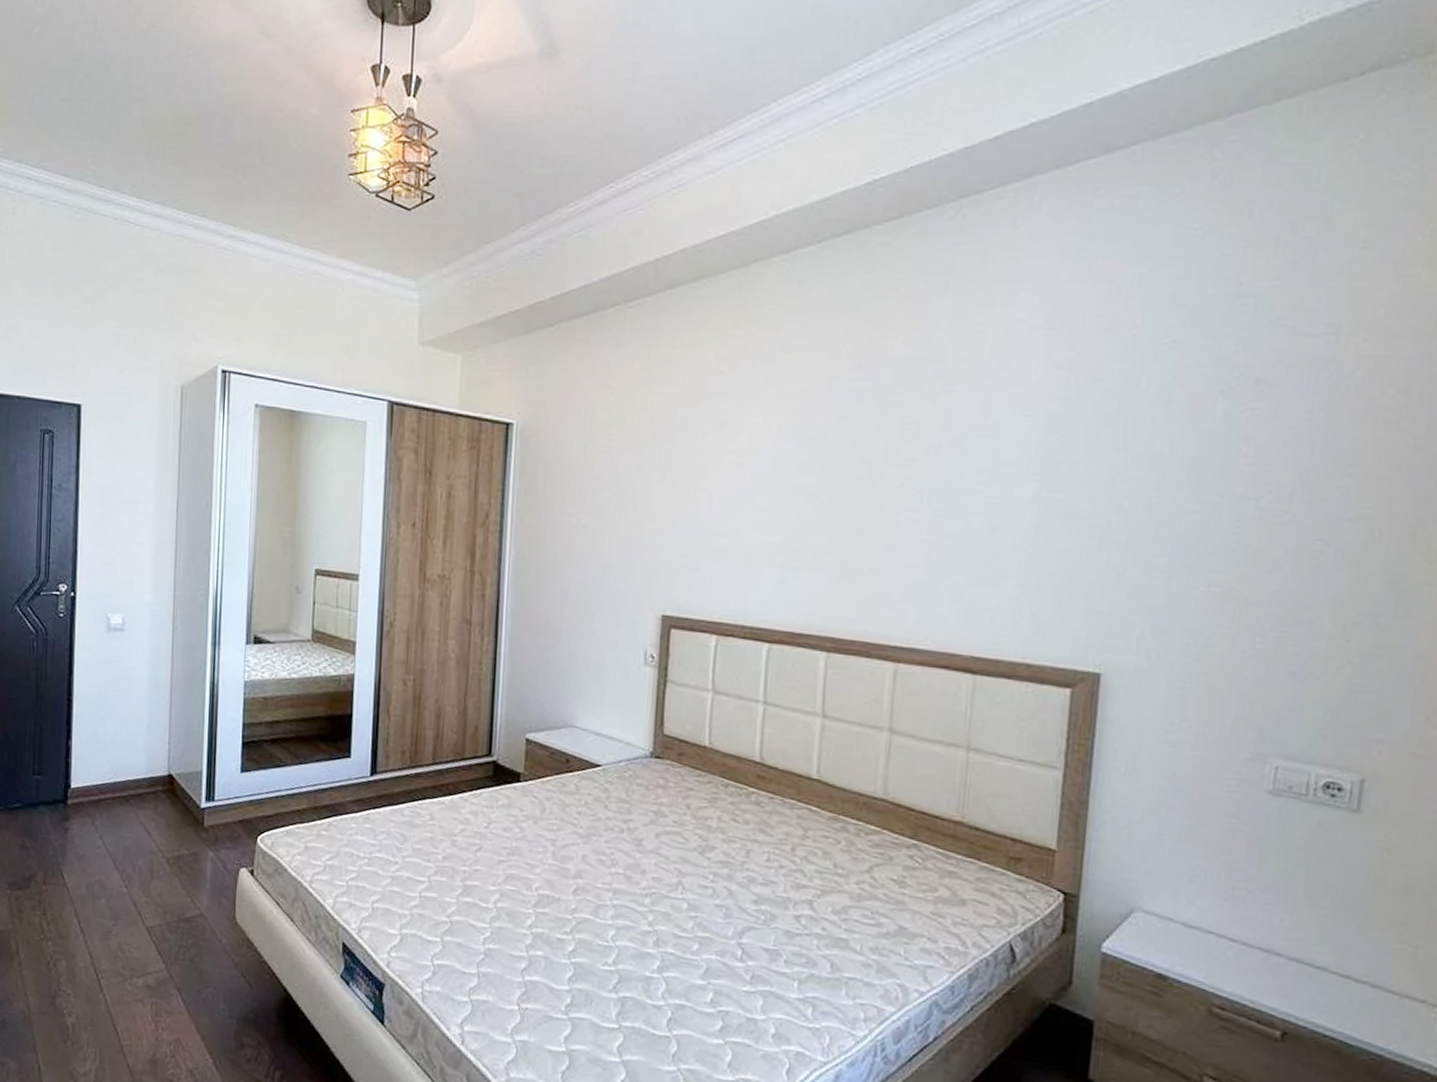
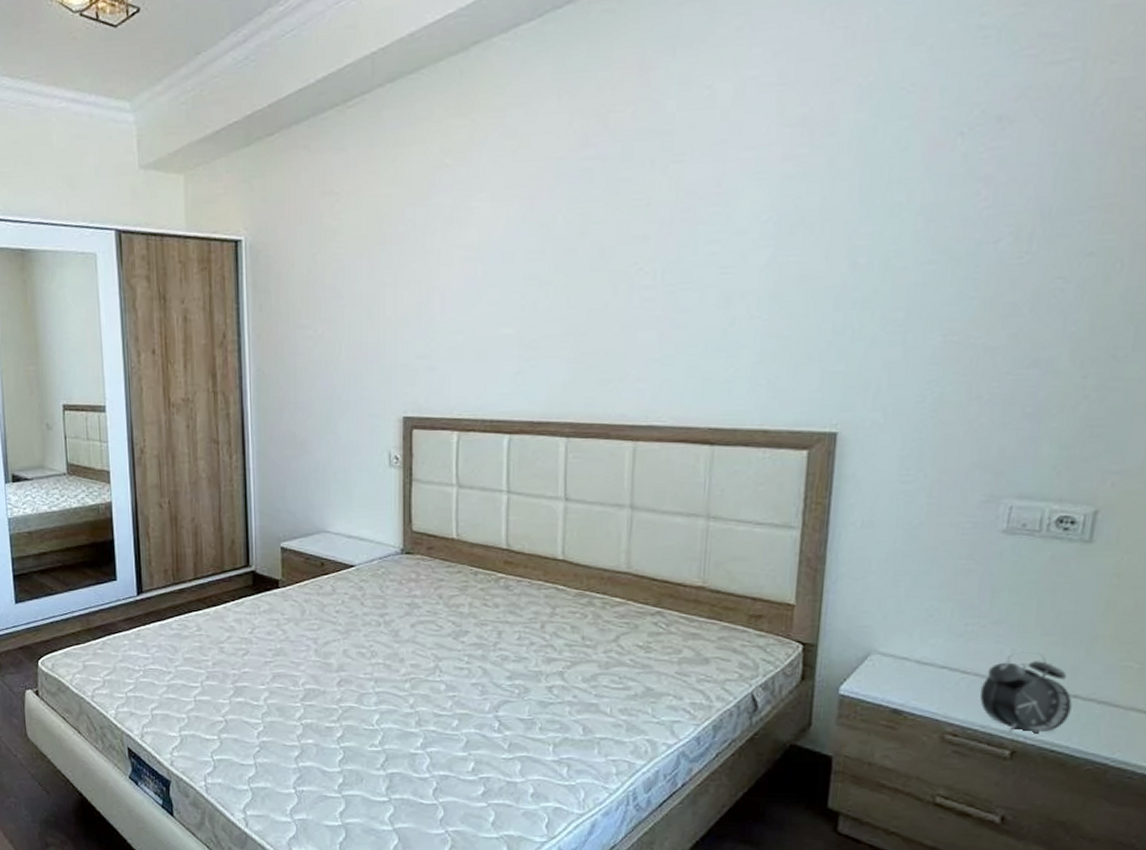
alarm clock: none [1248,921,1345,1016] -> present [980,651,1072,735]

